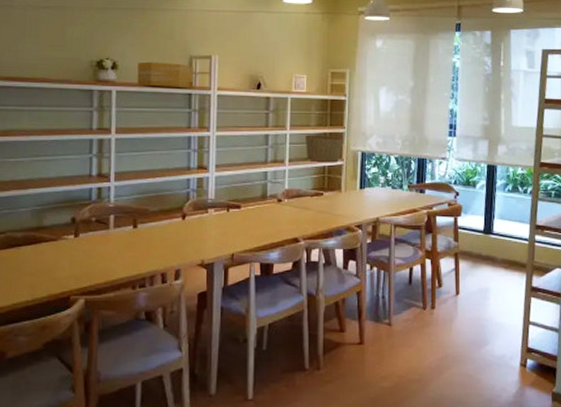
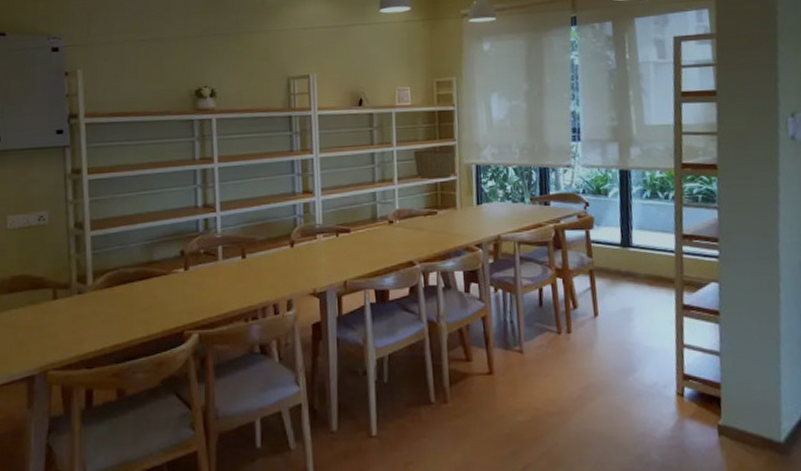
decorative box: present [137,62,194,89] -> none [236,85,293,113]

